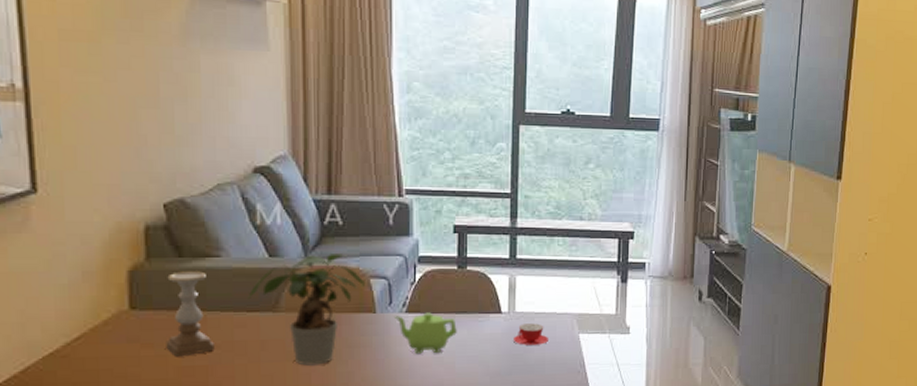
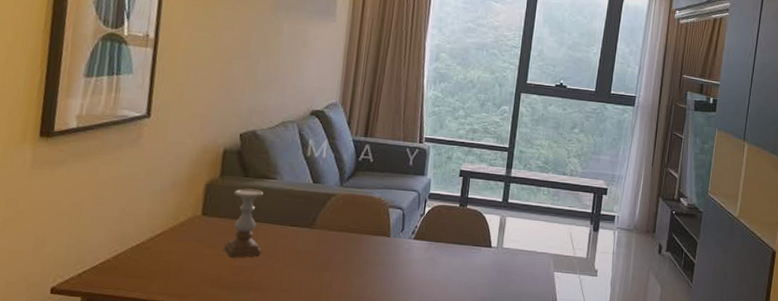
potted plant: present [248,254,364,366] -> none [292,184,384,276]
teapot: present [393,312,457,355] -> none [404,240,454,277]
teacup: present [514,323,548,345] -> none [499,258,528,278]

